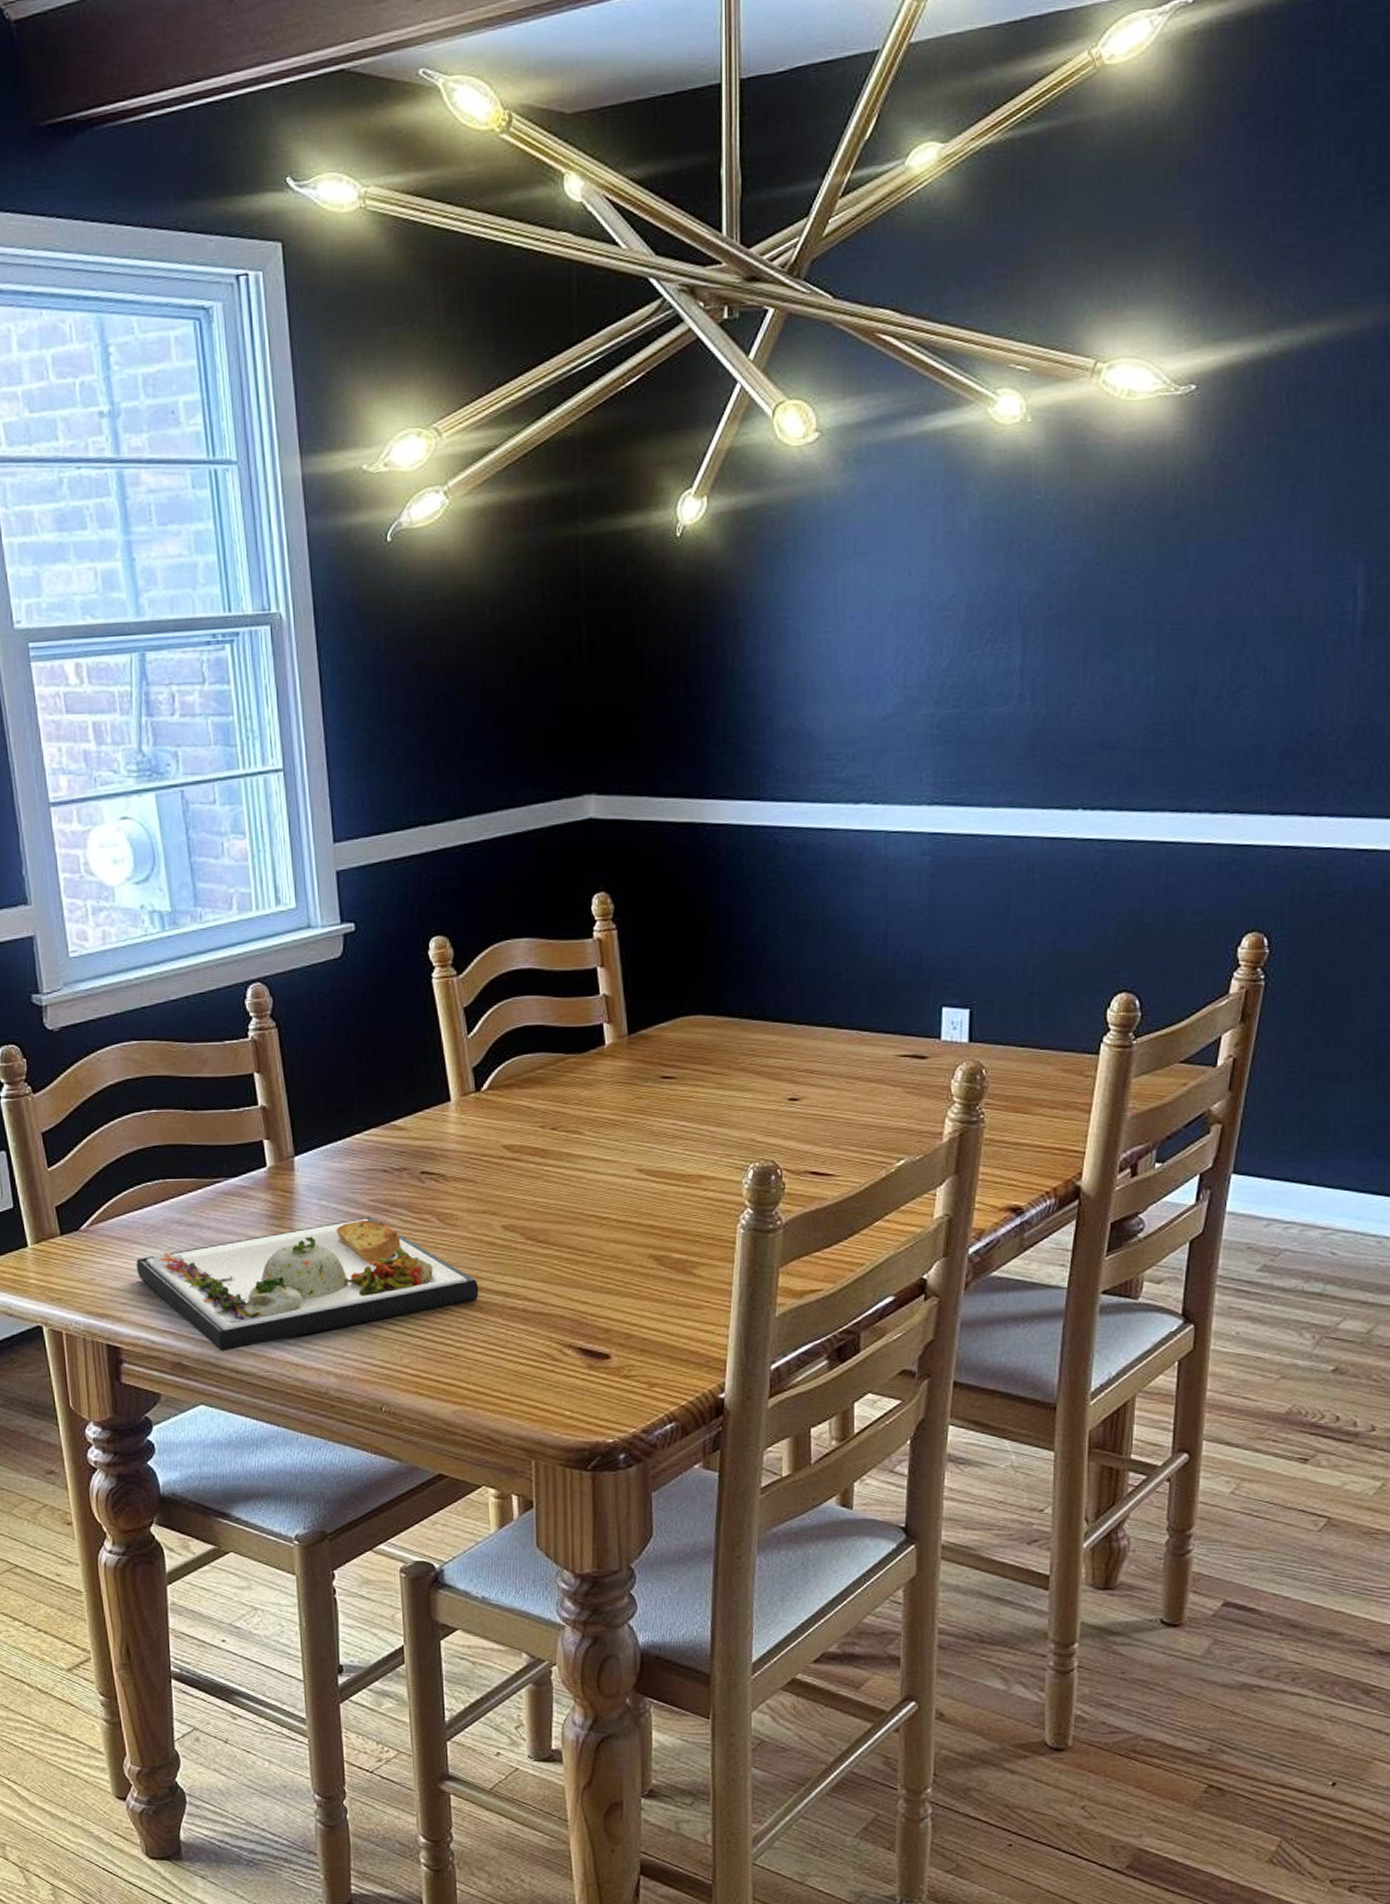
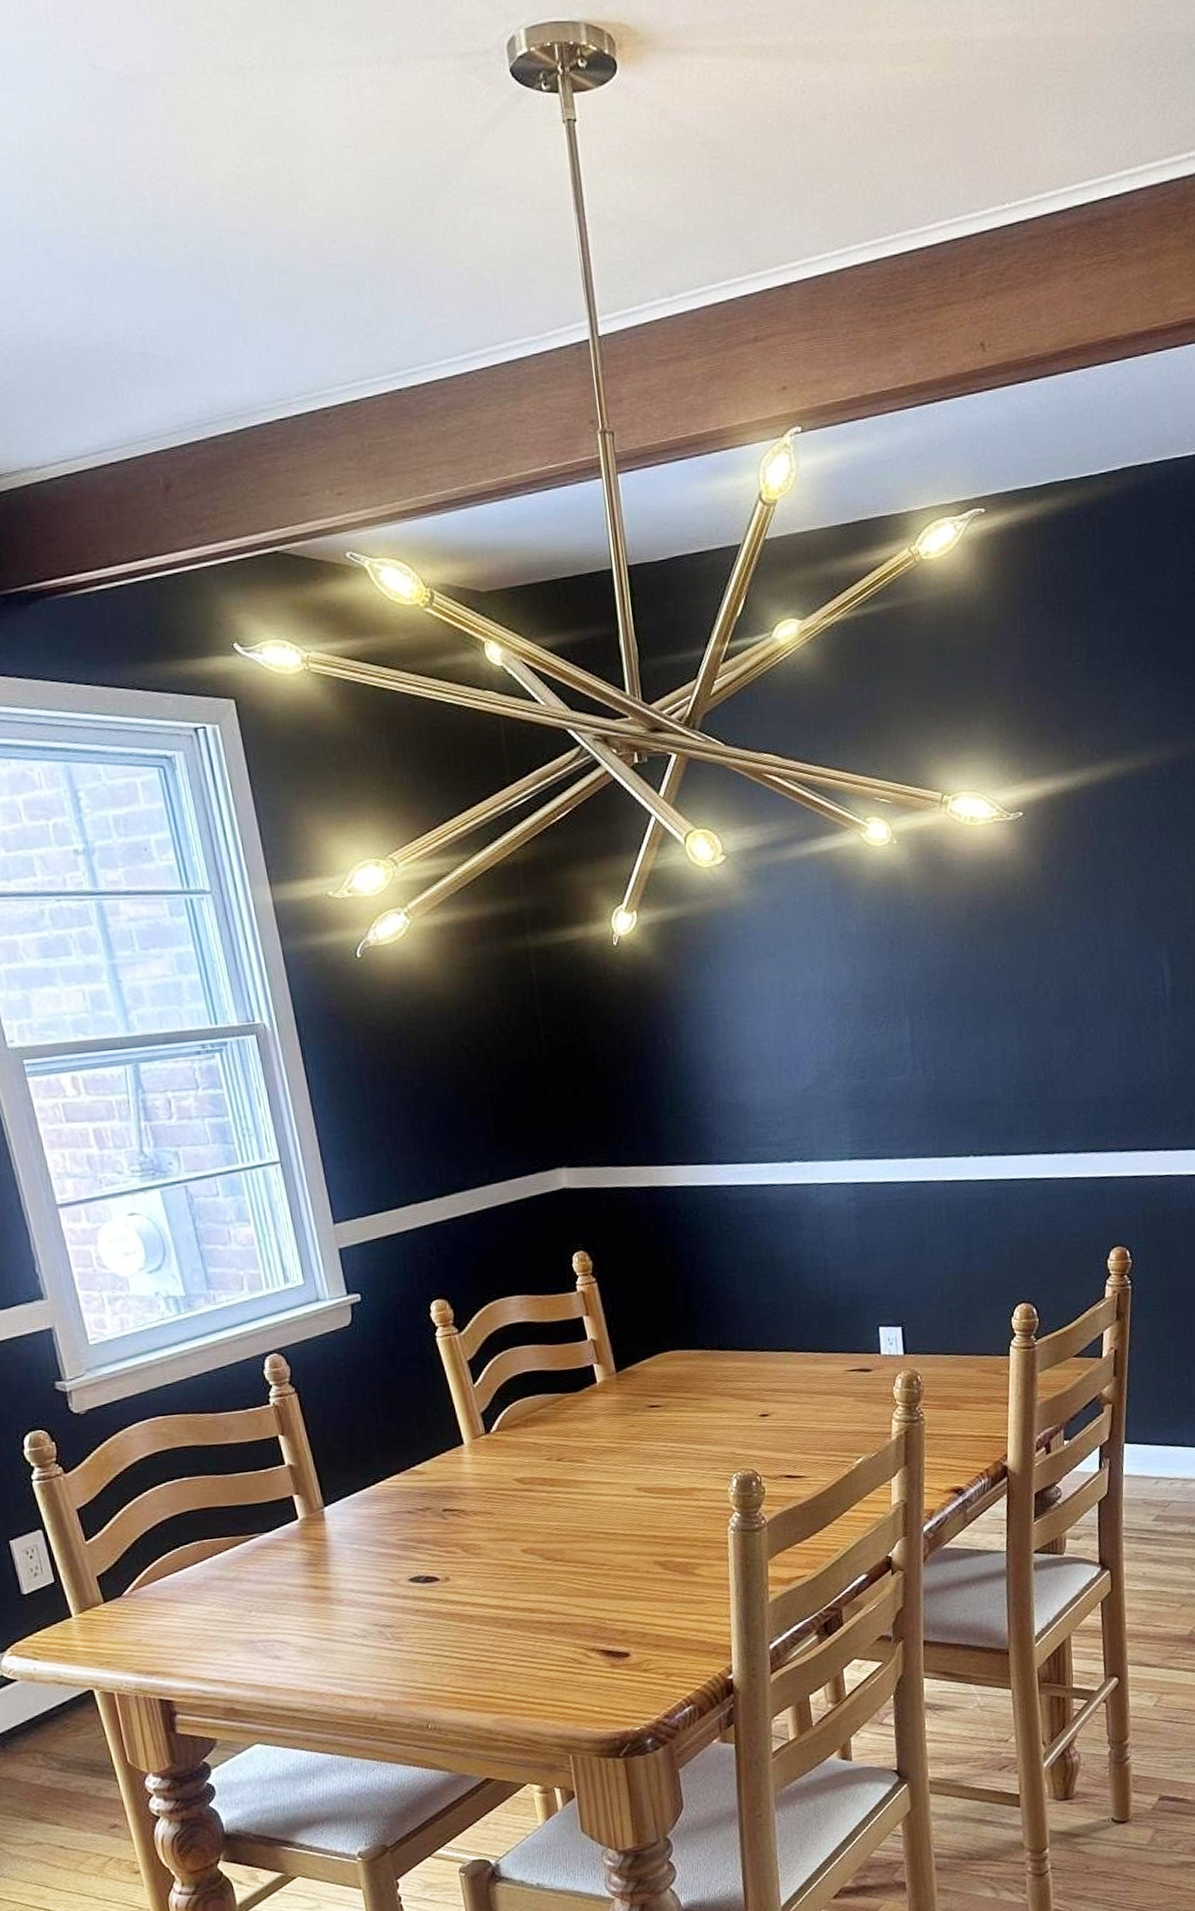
dinner plate: present [136,1216,479,1352] -> none [181,1554,507,1693]

